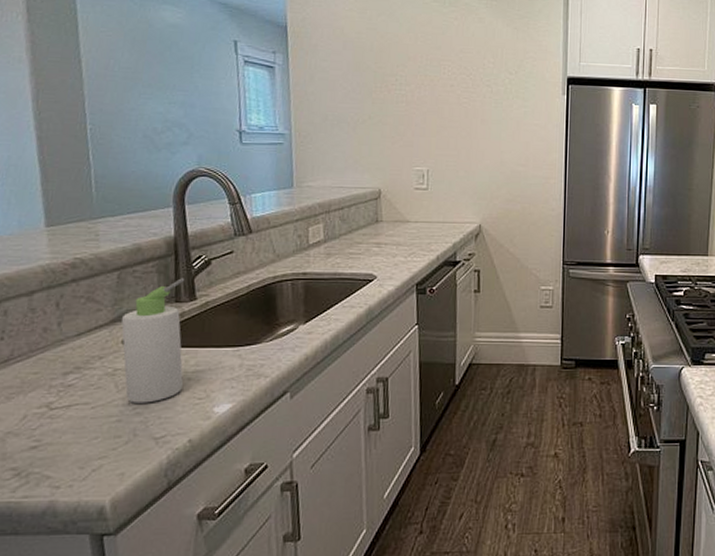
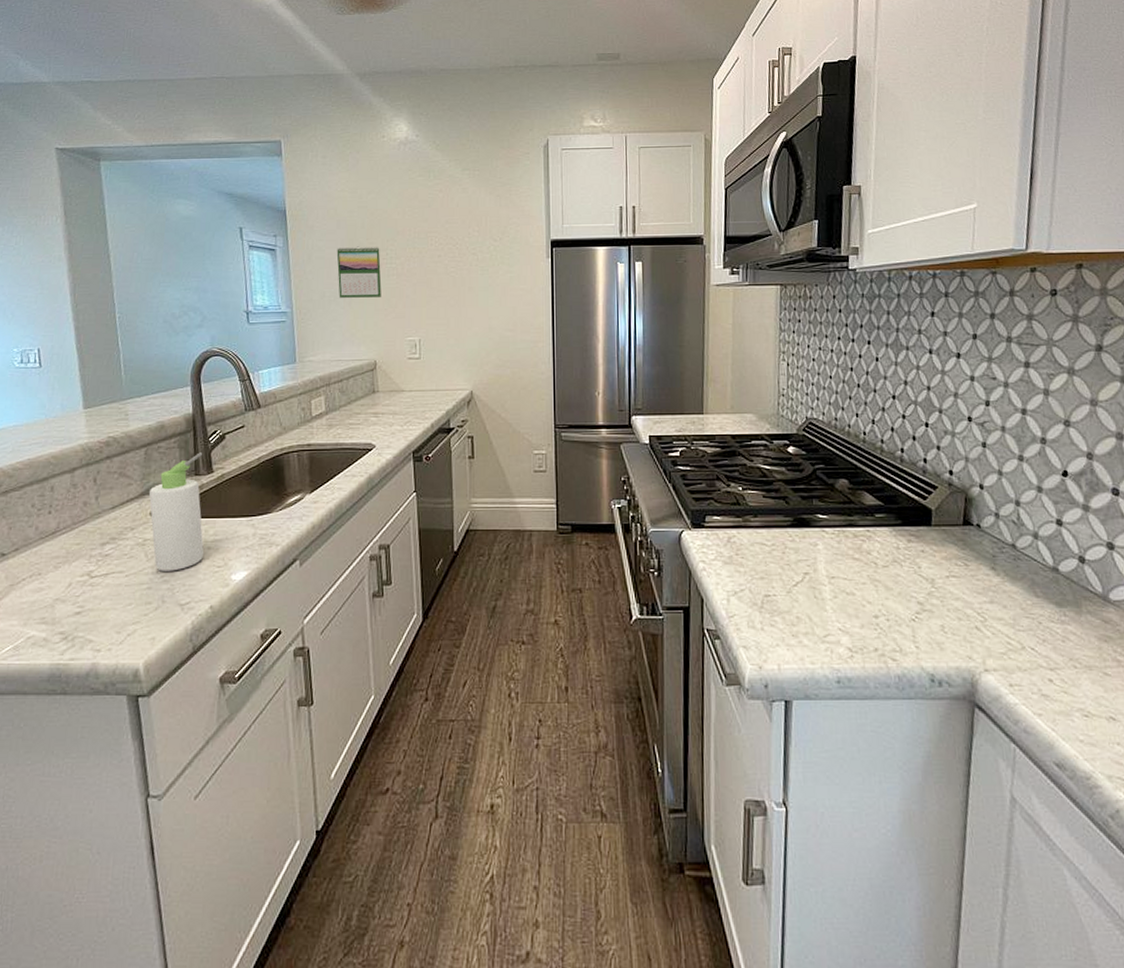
calendar: none [341,69,390,124] -> present [336,246,382,298]

